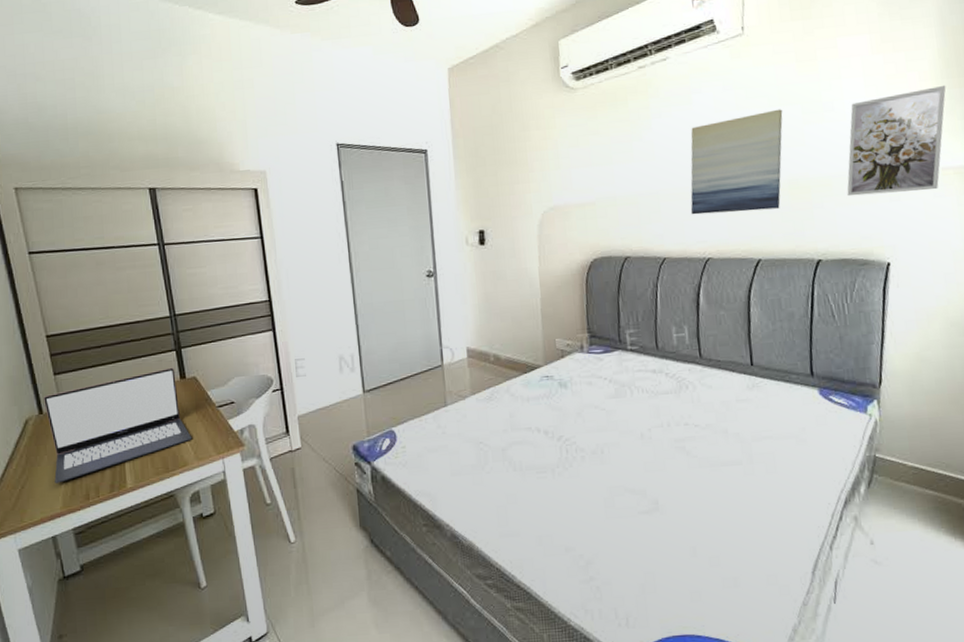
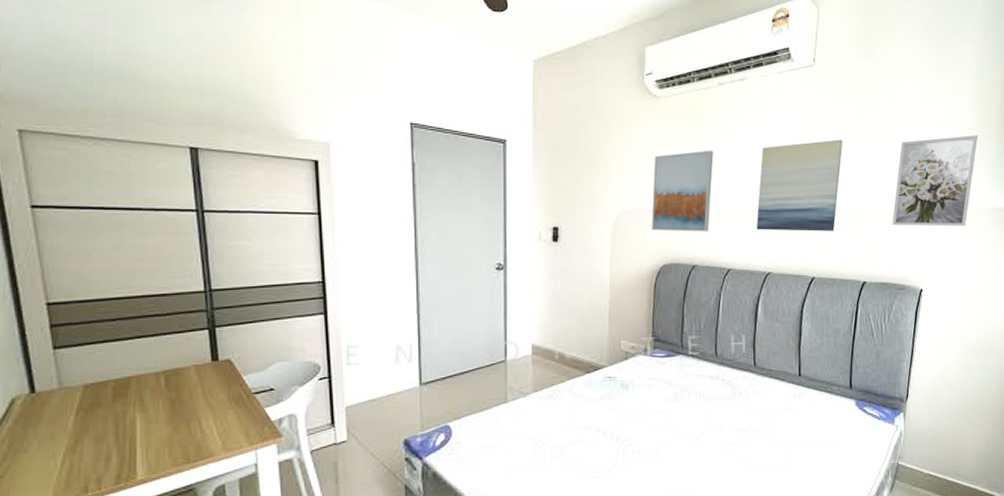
laptop: present [44,367,193,484] -> none [38,347,221,473]
wall art: none [576,136,640,226] -> present [651,150,714,232]

